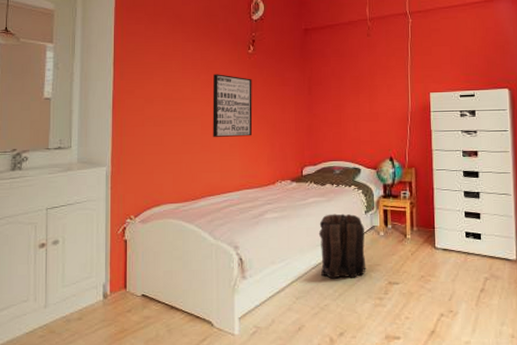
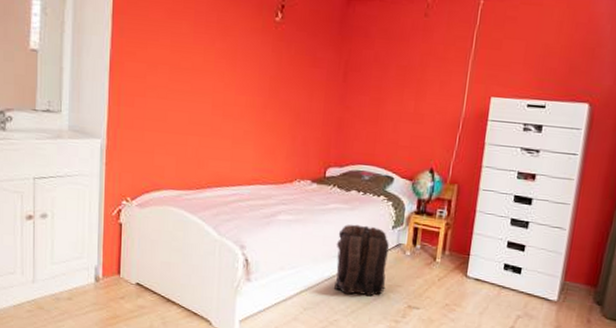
wall art: present [212,74,253,137] -> none [225,43,277,124]

